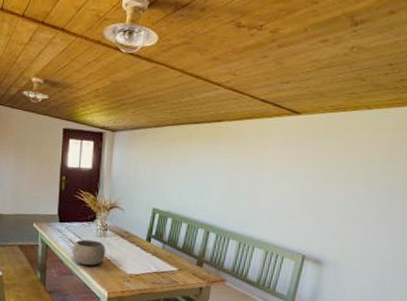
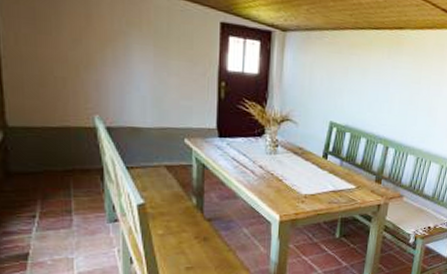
bowl: present [72,239,106,265] -> none [236,157,277,186]

